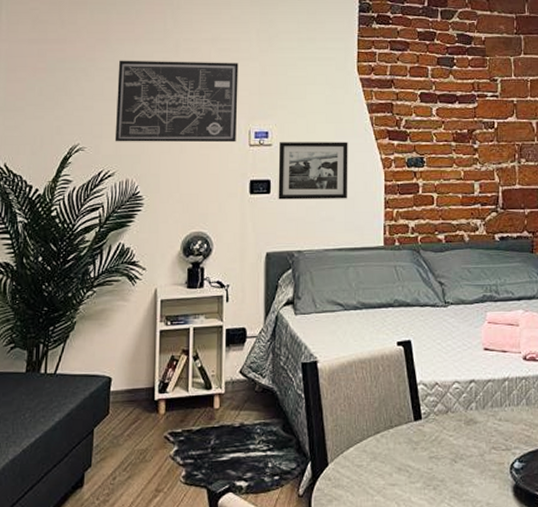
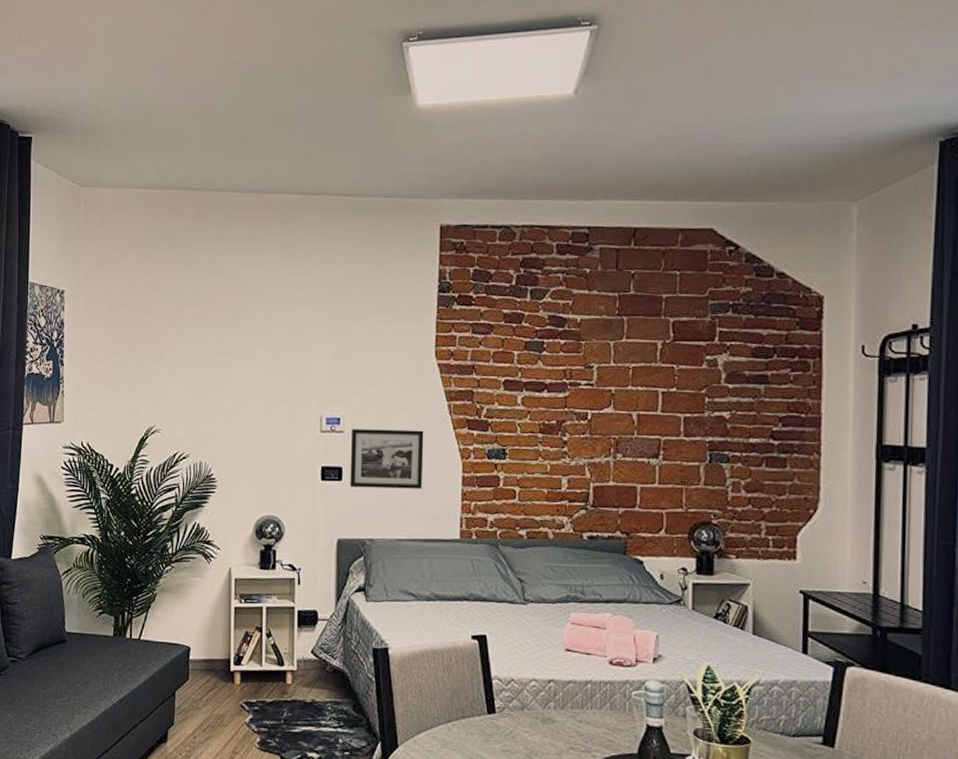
wall art: present [114,60,239,143] -> none [188,343,310,428]

